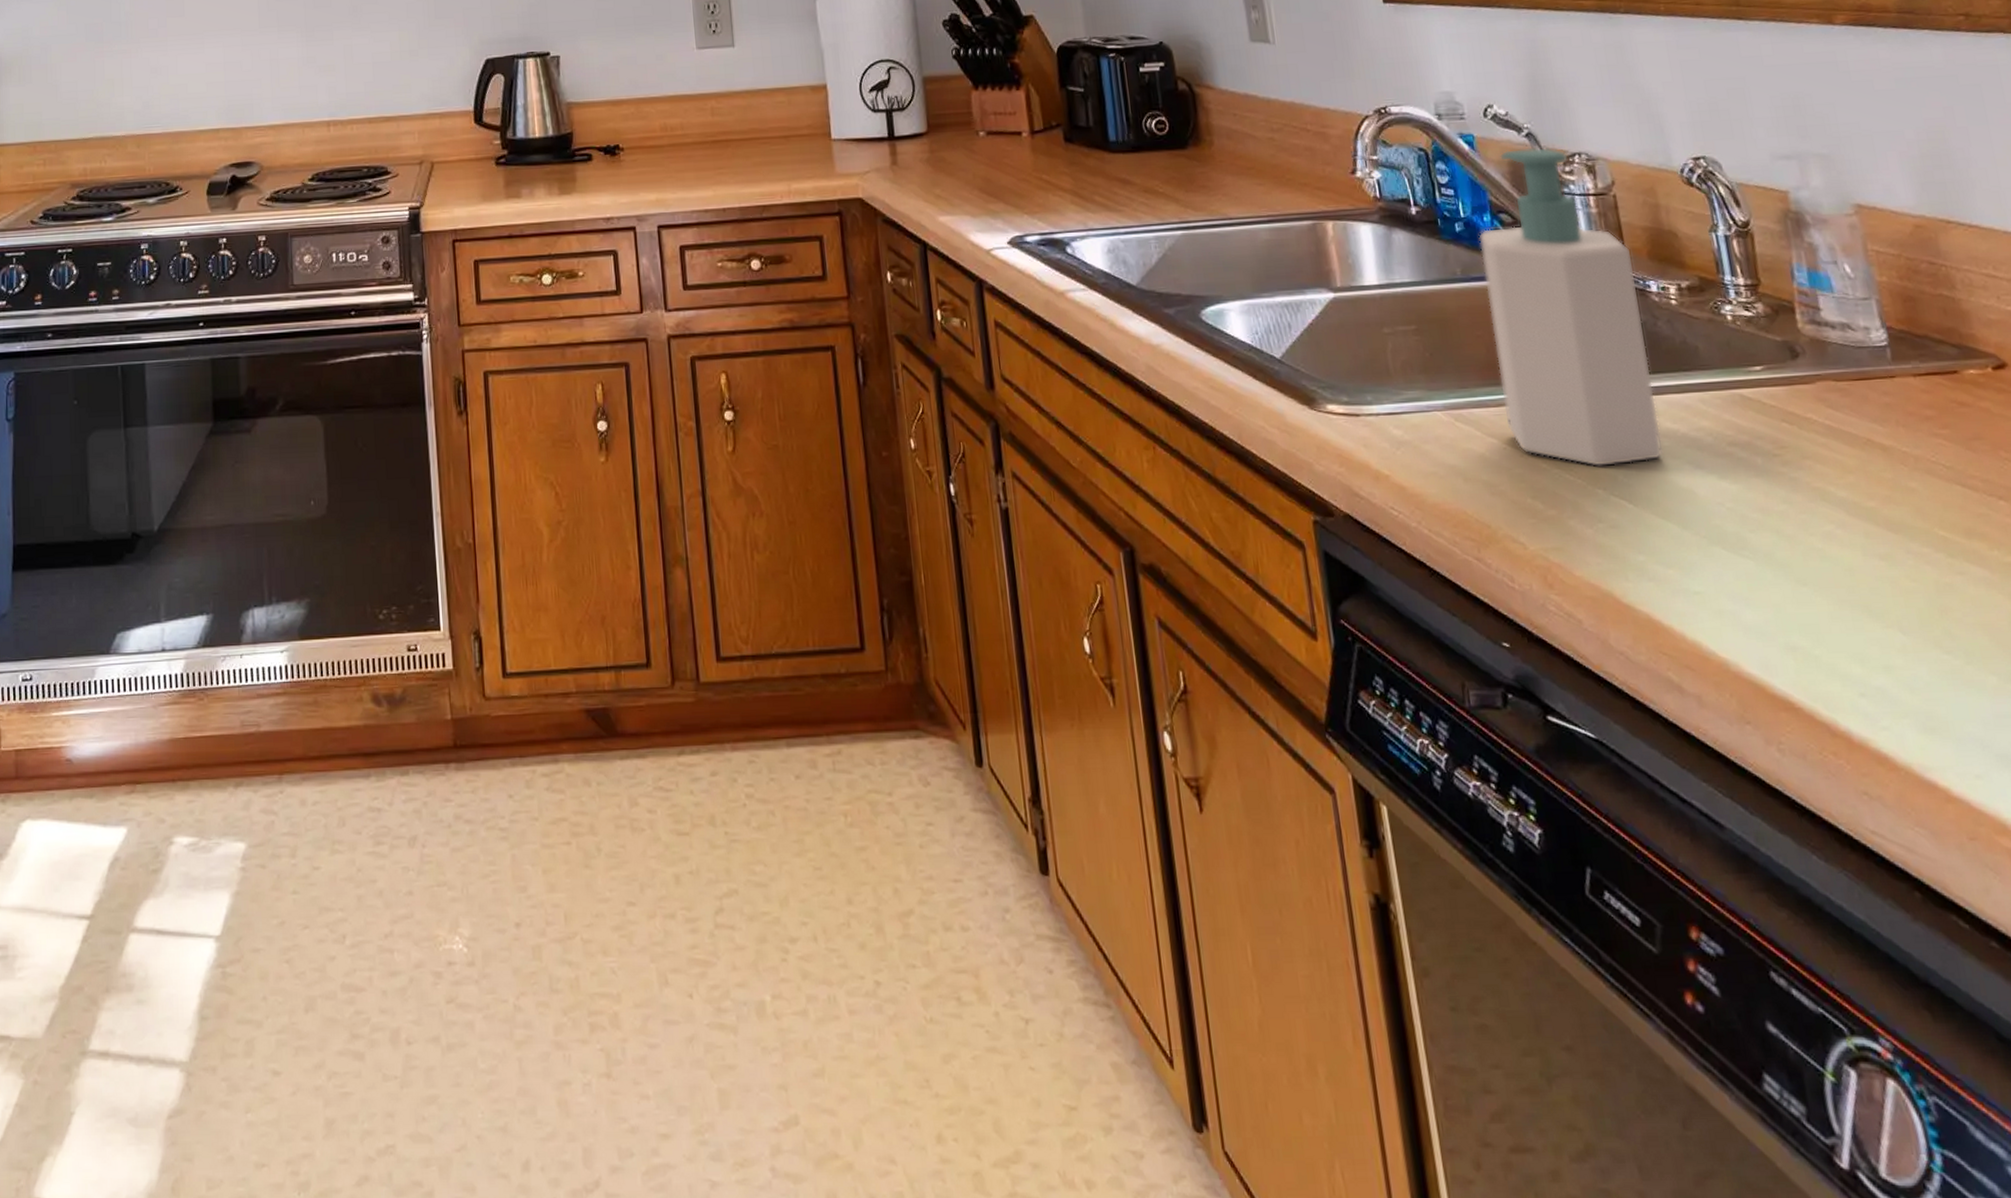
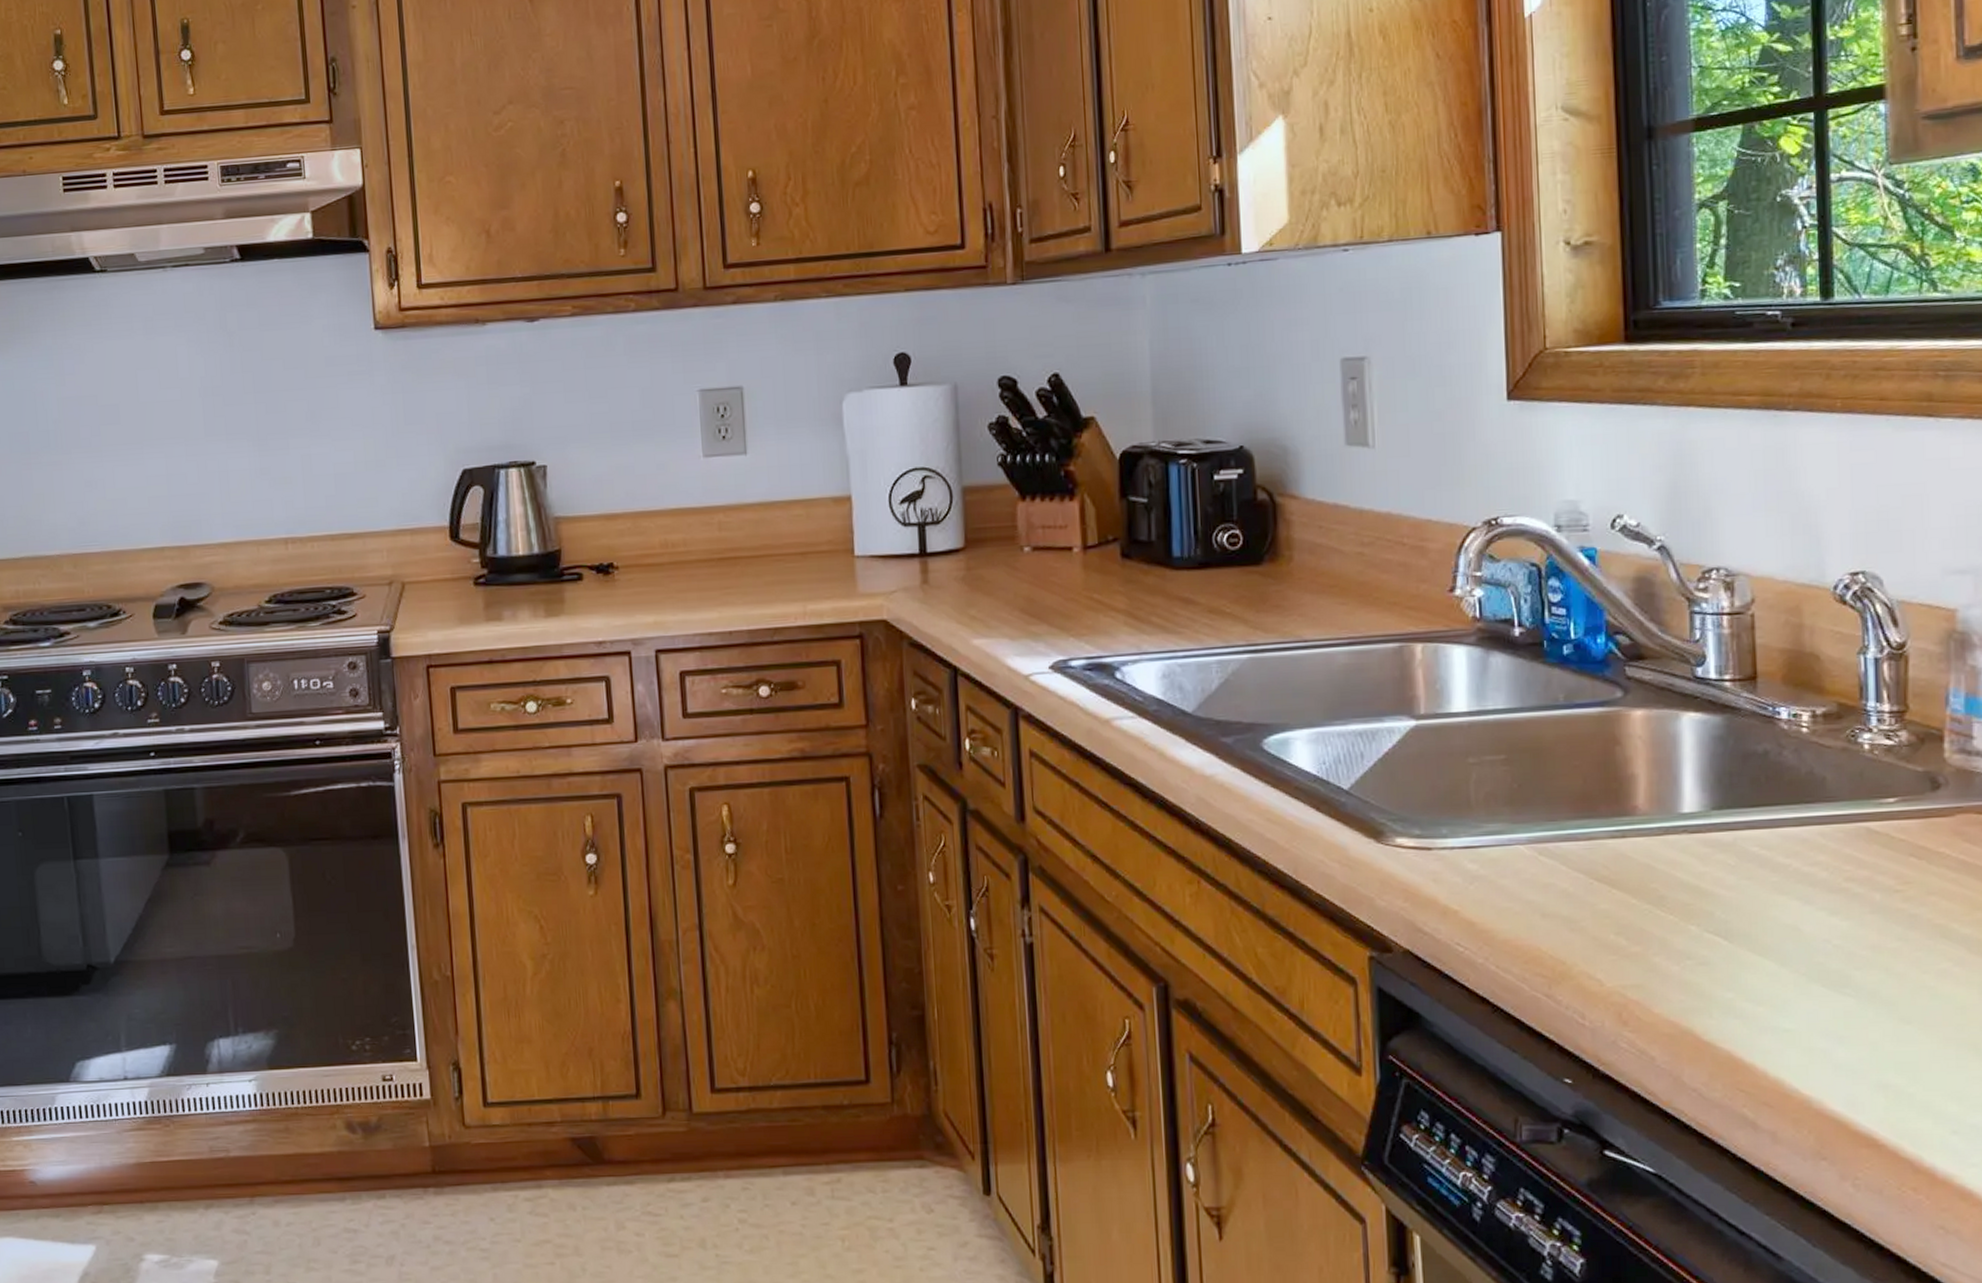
soap bottle: present [1479,147,1663,468] -> none [1589,561,1770,903]

